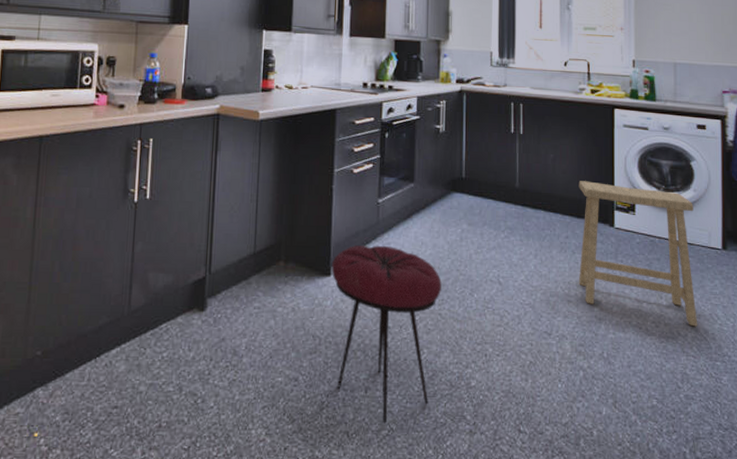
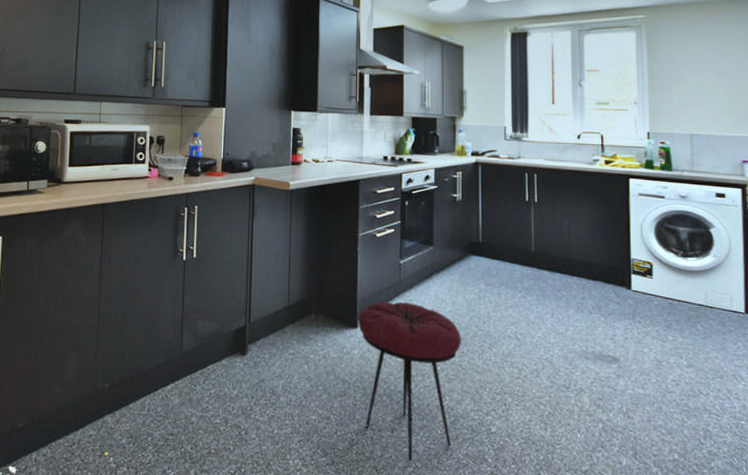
stool: present [578,181,698,327] -> none [594,246,721,386]

